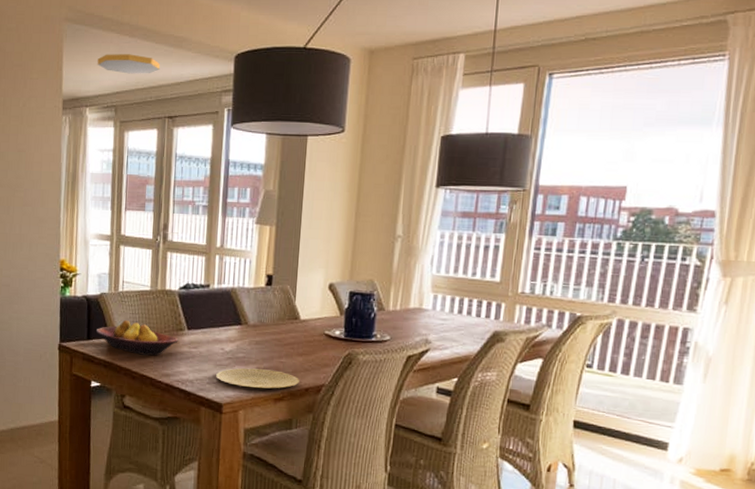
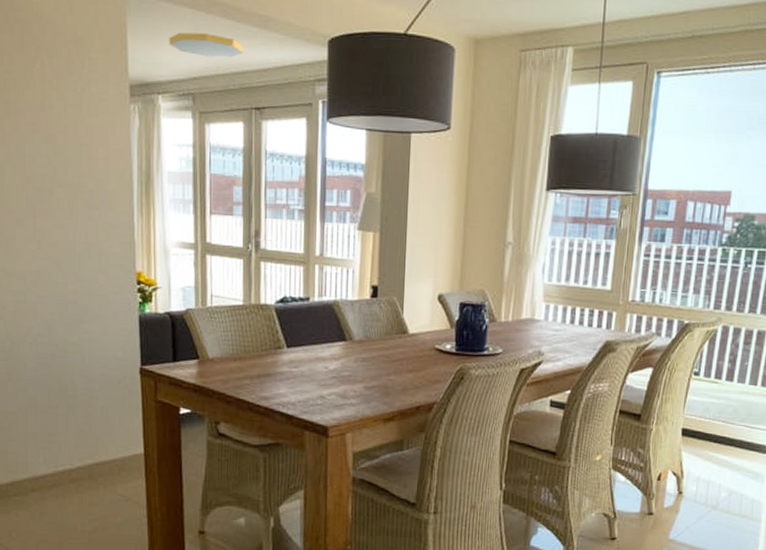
fruit bowl: present [95,319,179,356] -> none [182,338,277,378]
plate: present [216,368,299,389] -> none [320,387,410,409]

